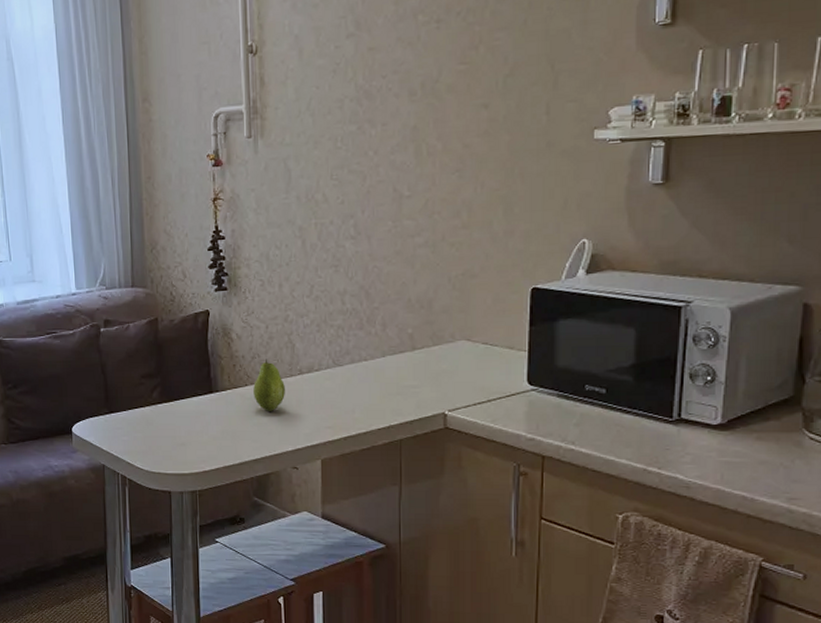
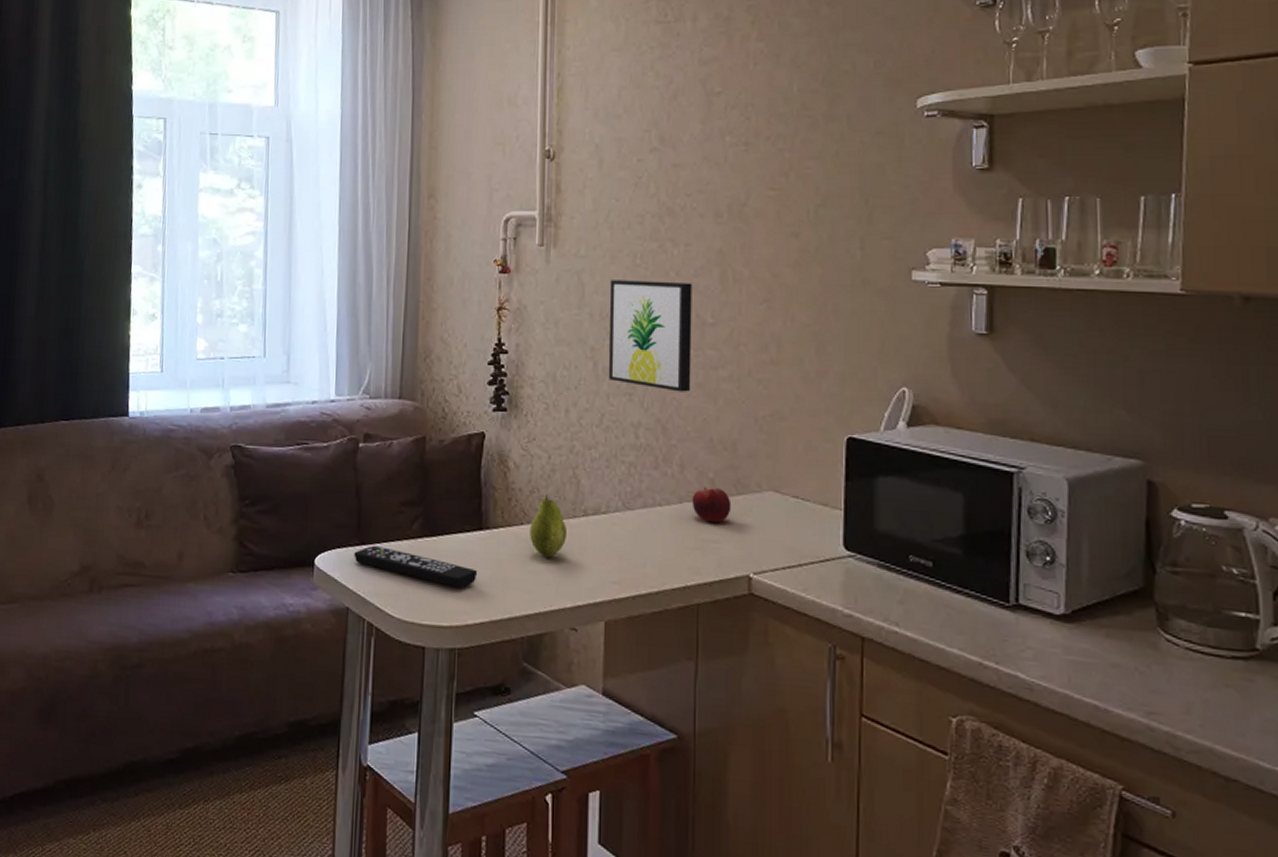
remote control: none [105,412,211,442] -> present [354,545,478,588]
wall art: none [313,160,391,260] -> present [608,280,692,392]
fruit: none [393,340,429,371] -> present [691,486,732,523]

